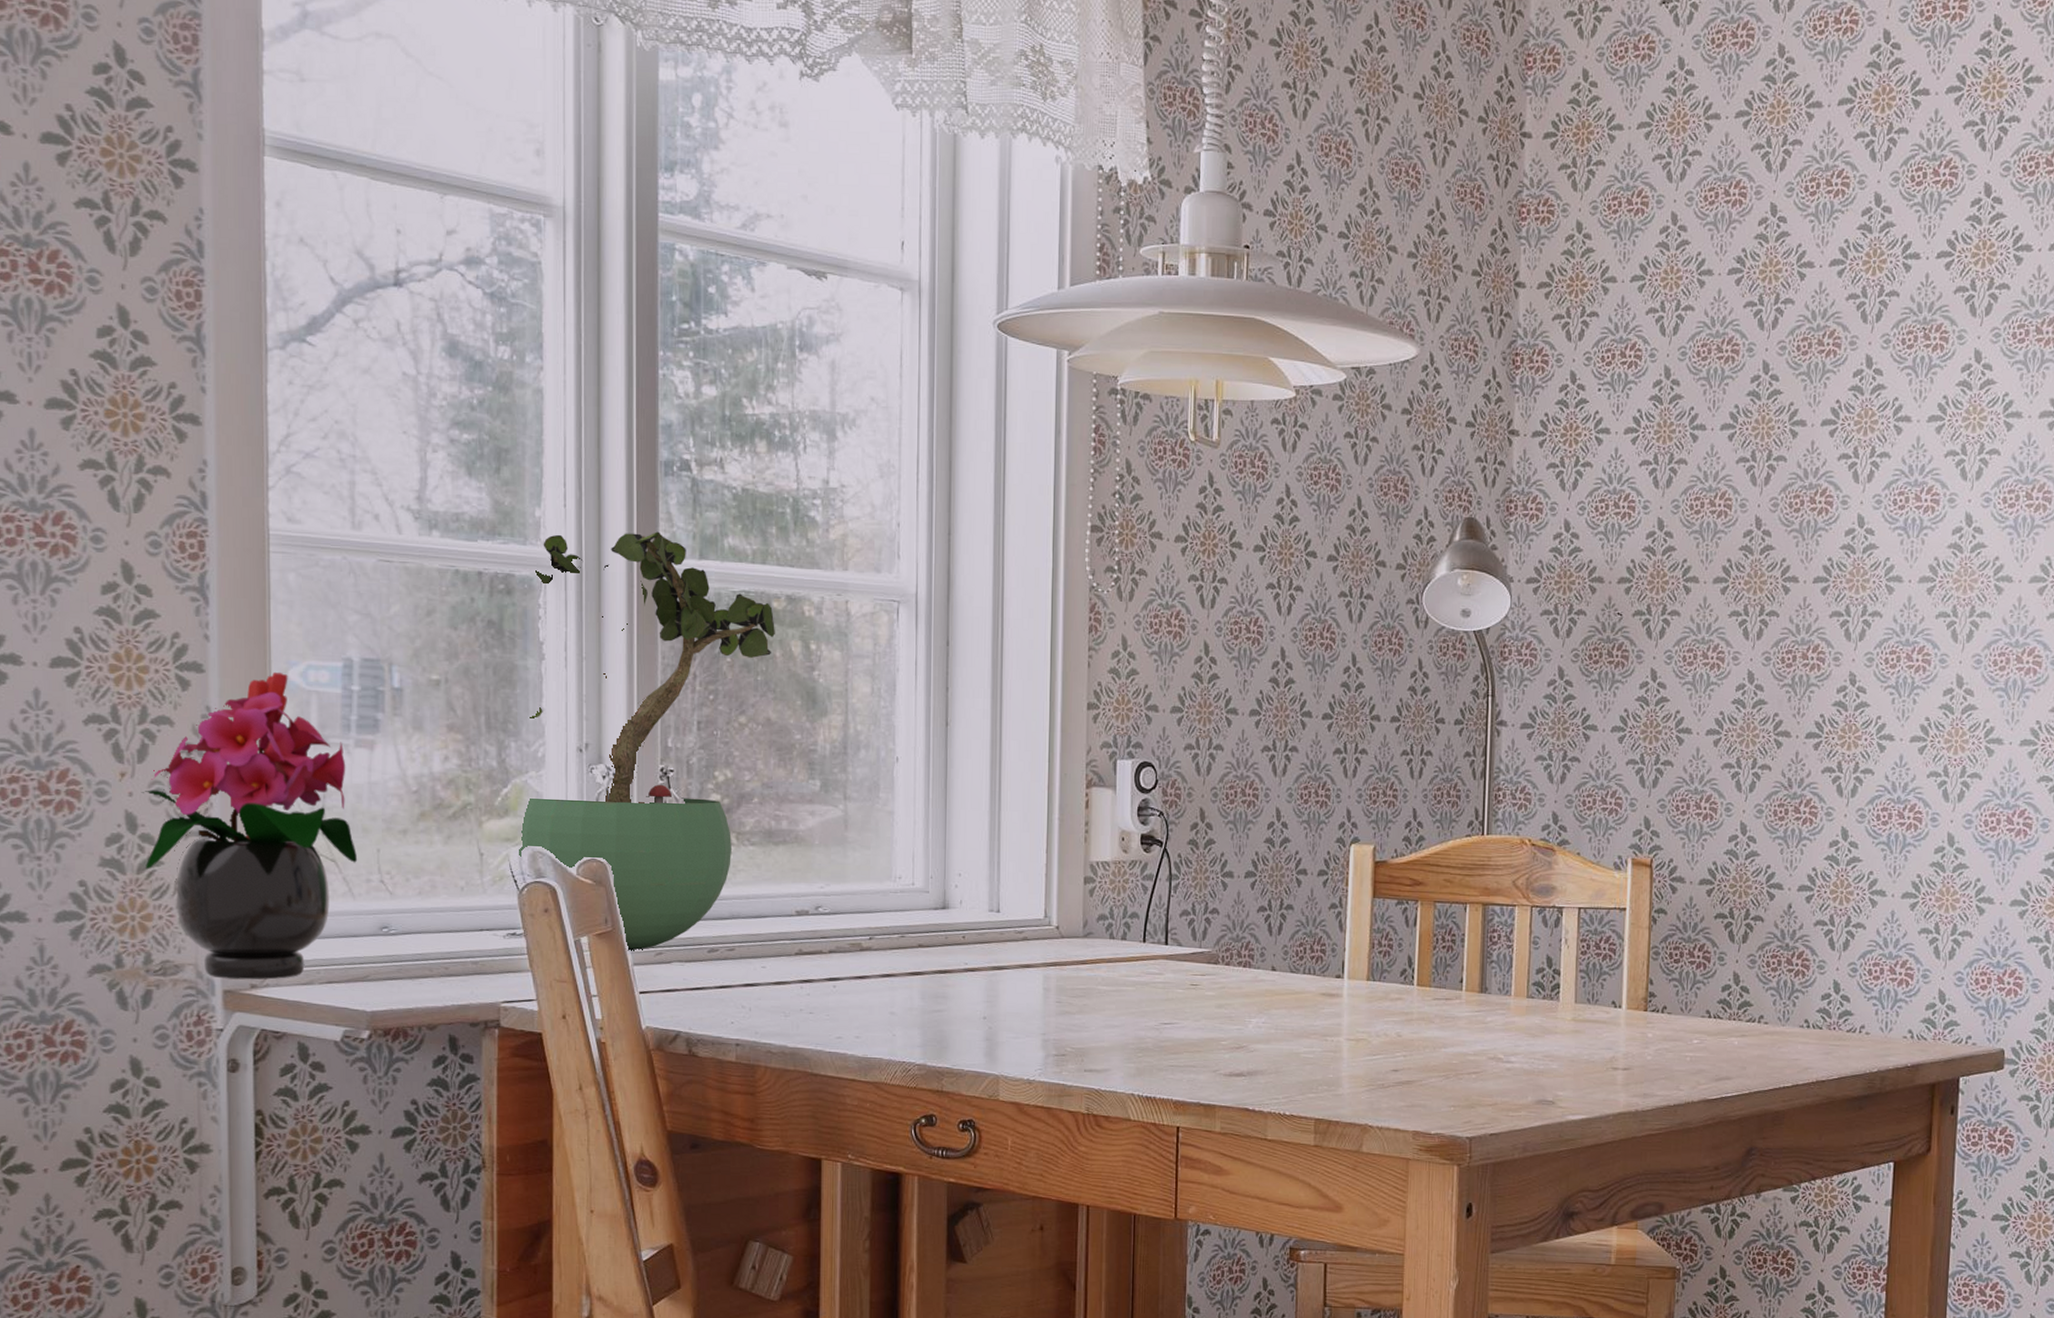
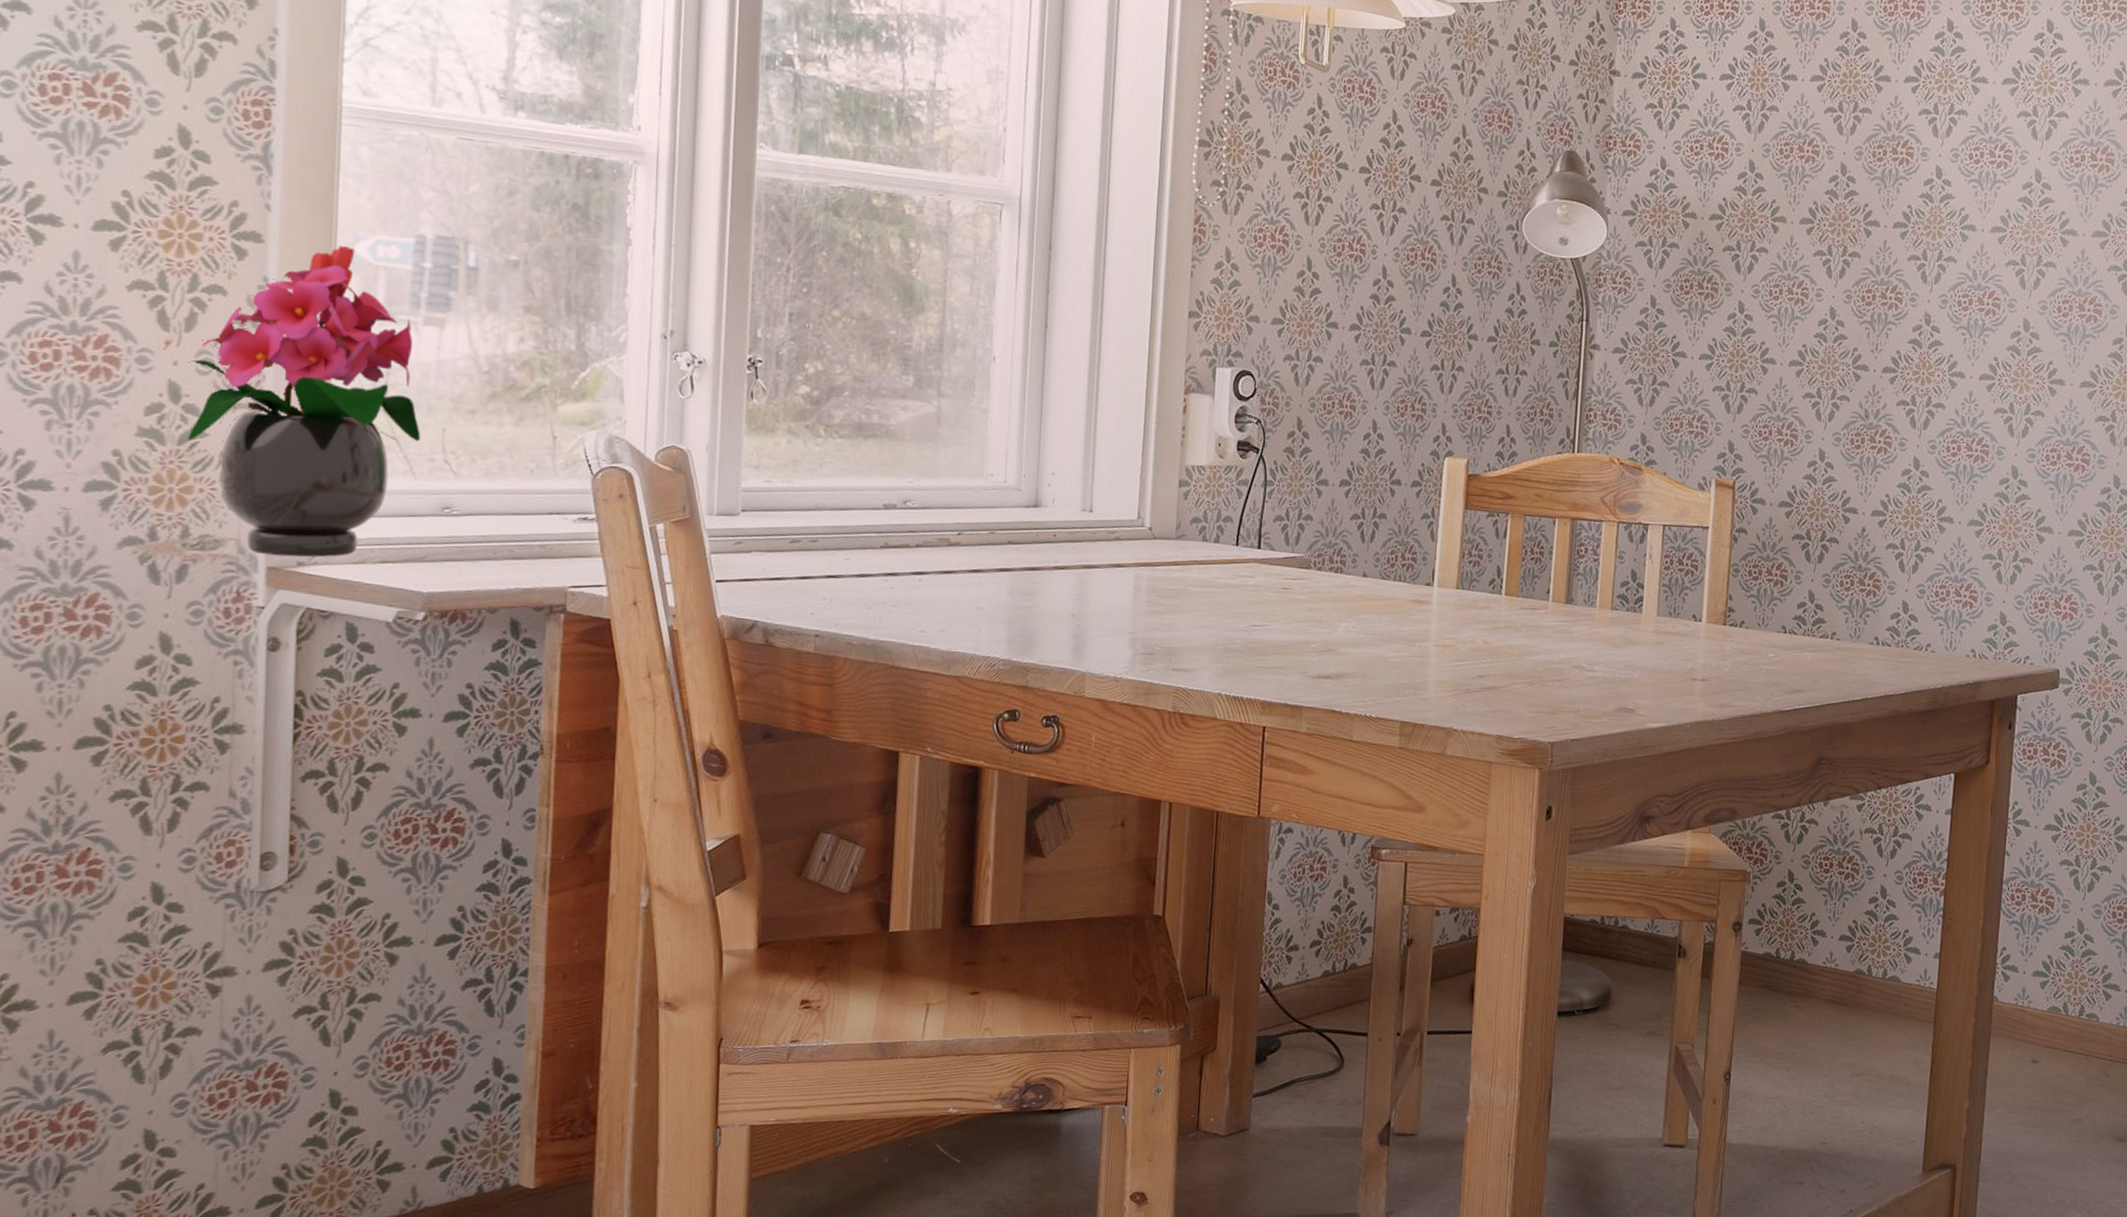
potted plant: present [519,531,775,951] -> none [595,121,874,539]

